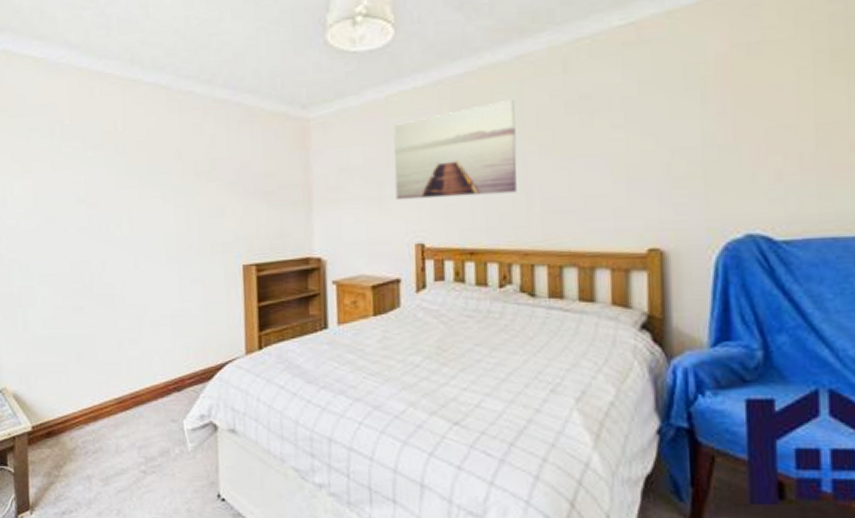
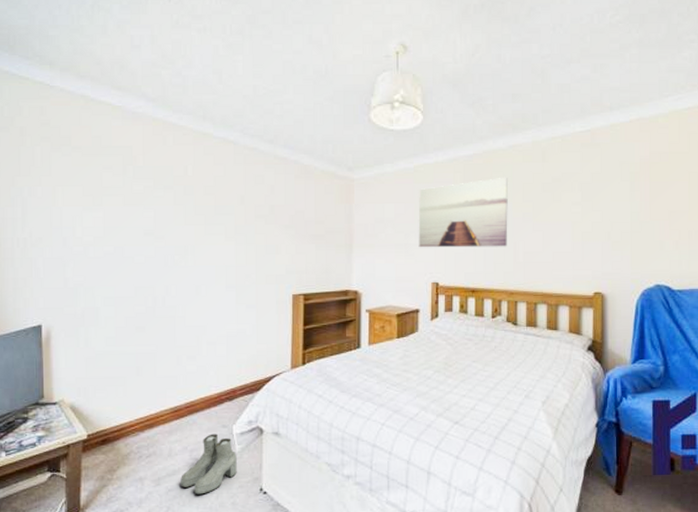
boots: none [130,429,191,498] -> present [181,433,237,495]

